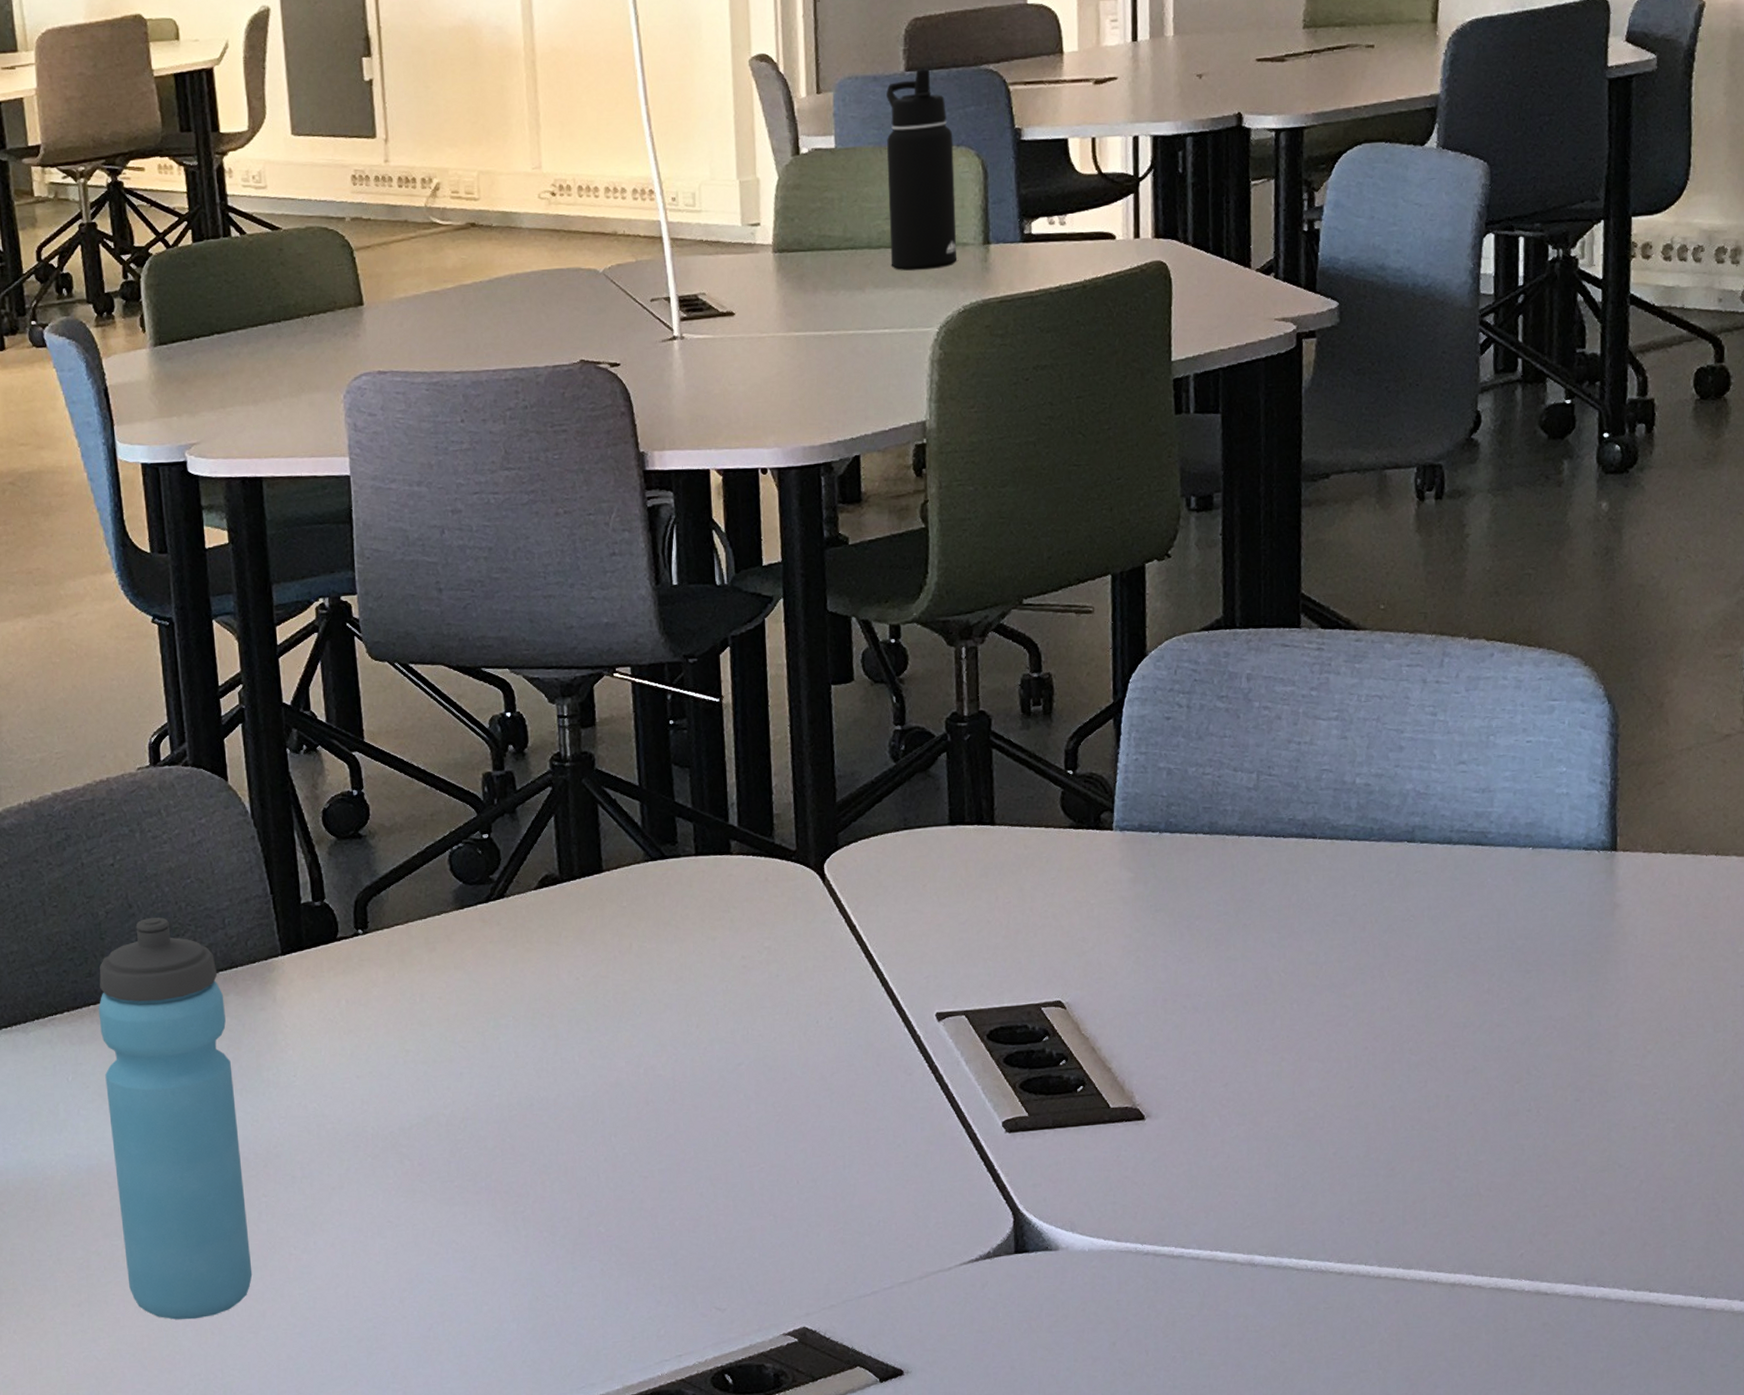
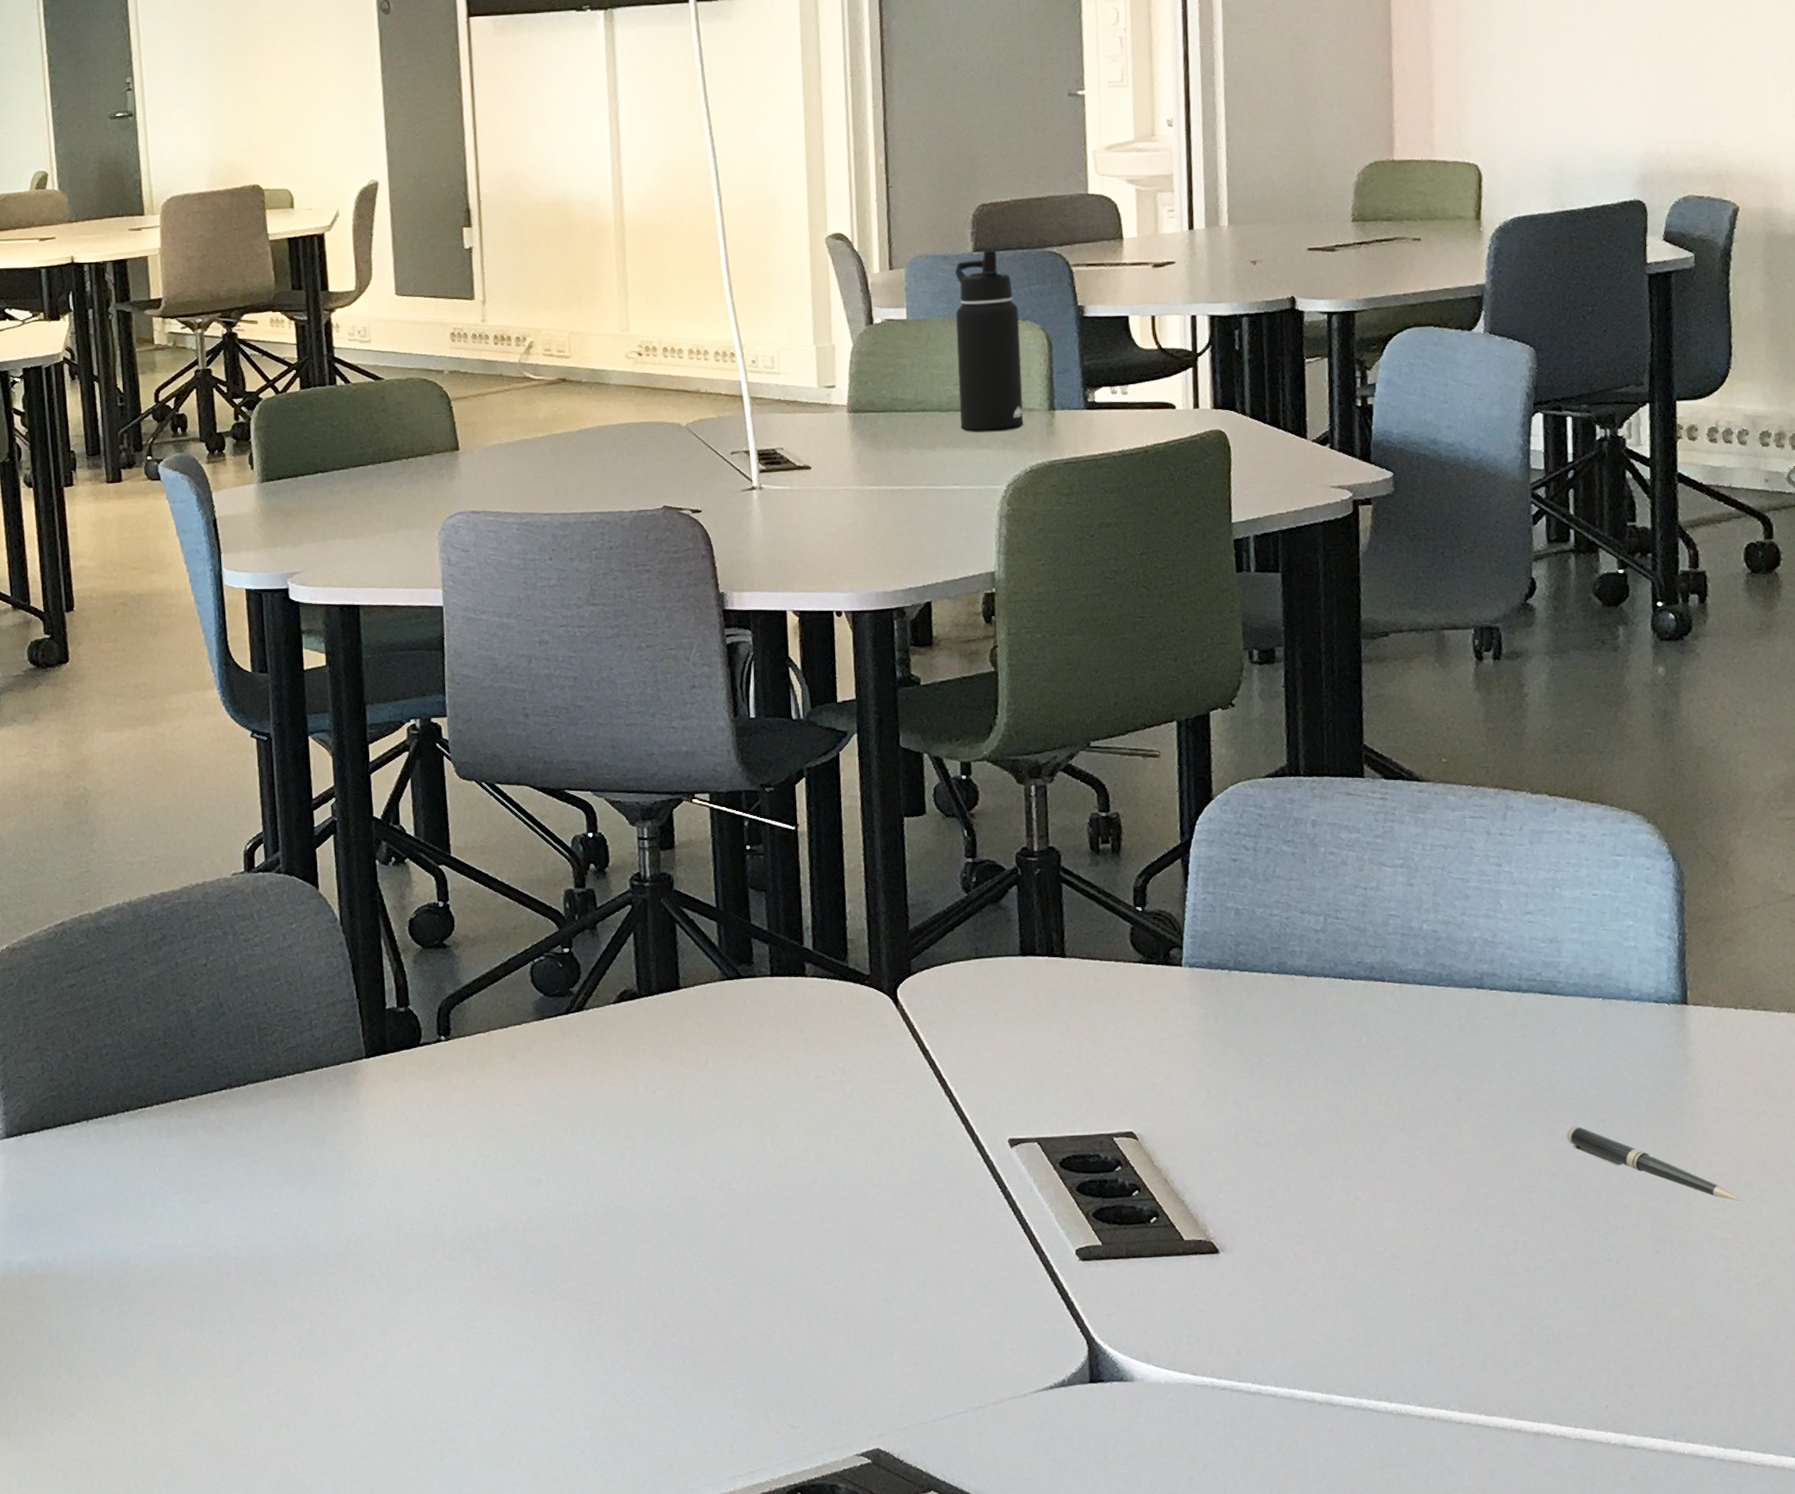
water bottle: present [98,917,253,1320] -> none [186,1016,329,1414]
pen: none [1491,977,1662,1047] -> present [1566,1125,1742,1201]

